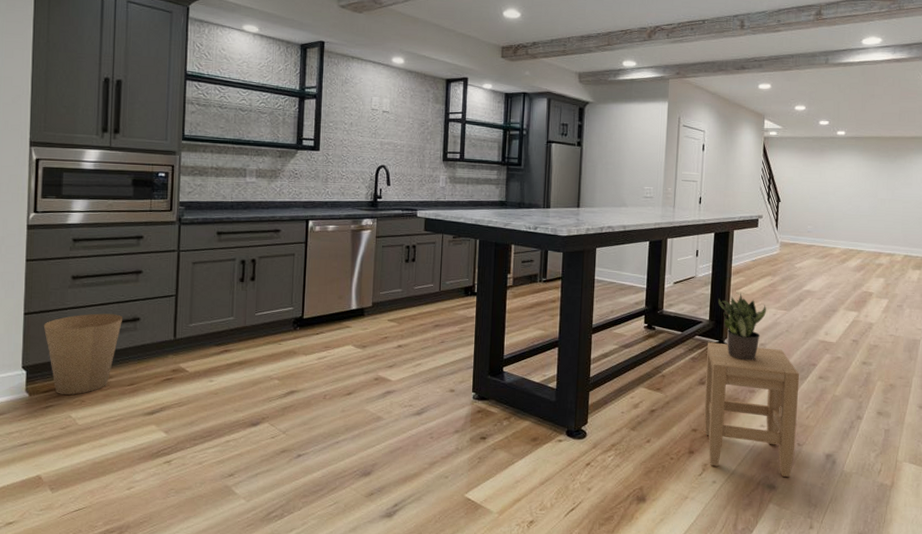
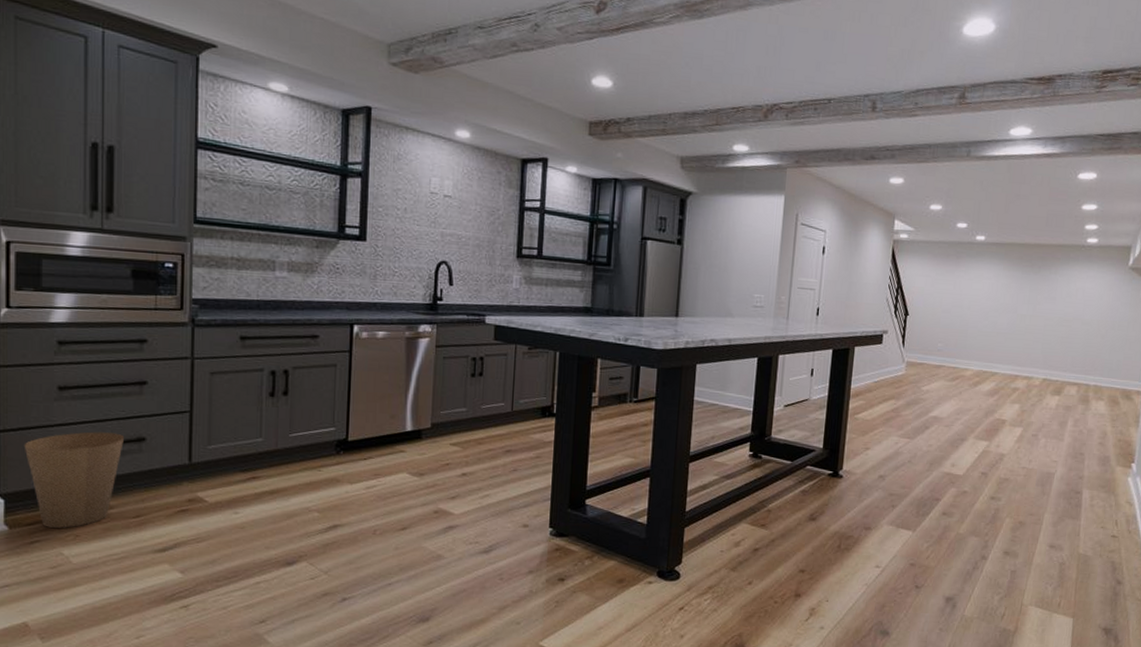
stool: present [704,342,800,478] -> none [813,473,922,623]
potted plant: present [718,293,766,361] -> none [834,418,888,495]

